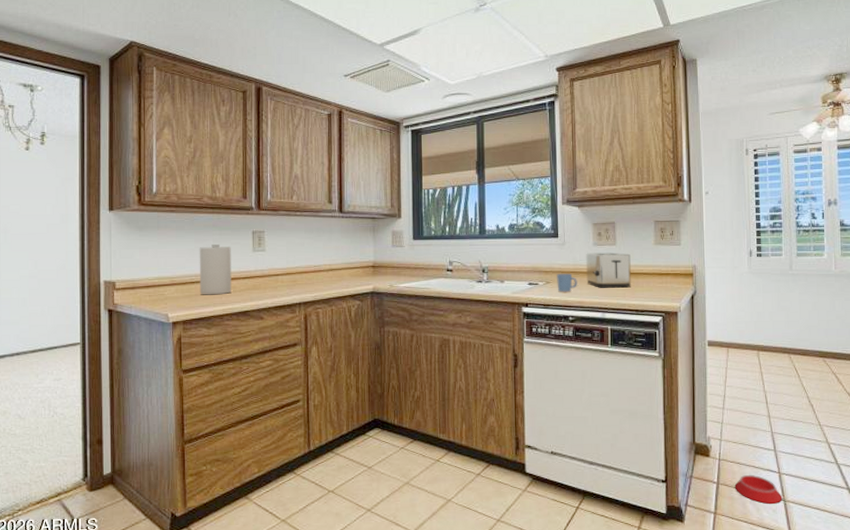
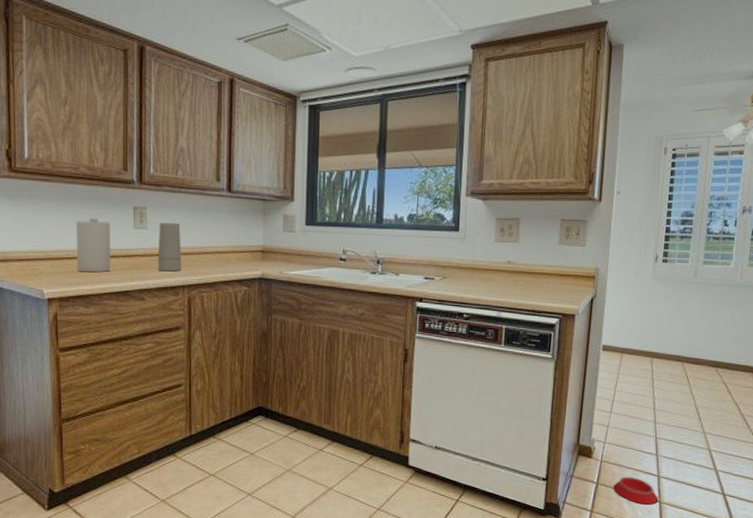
canister: none [275,244,298,291] -> present [157,223,182,272]
mug: present [557,273,577,293] -> none [454,268,475,290]
toaster: present [586,252,632,288] -> none [485,249,533,287]

